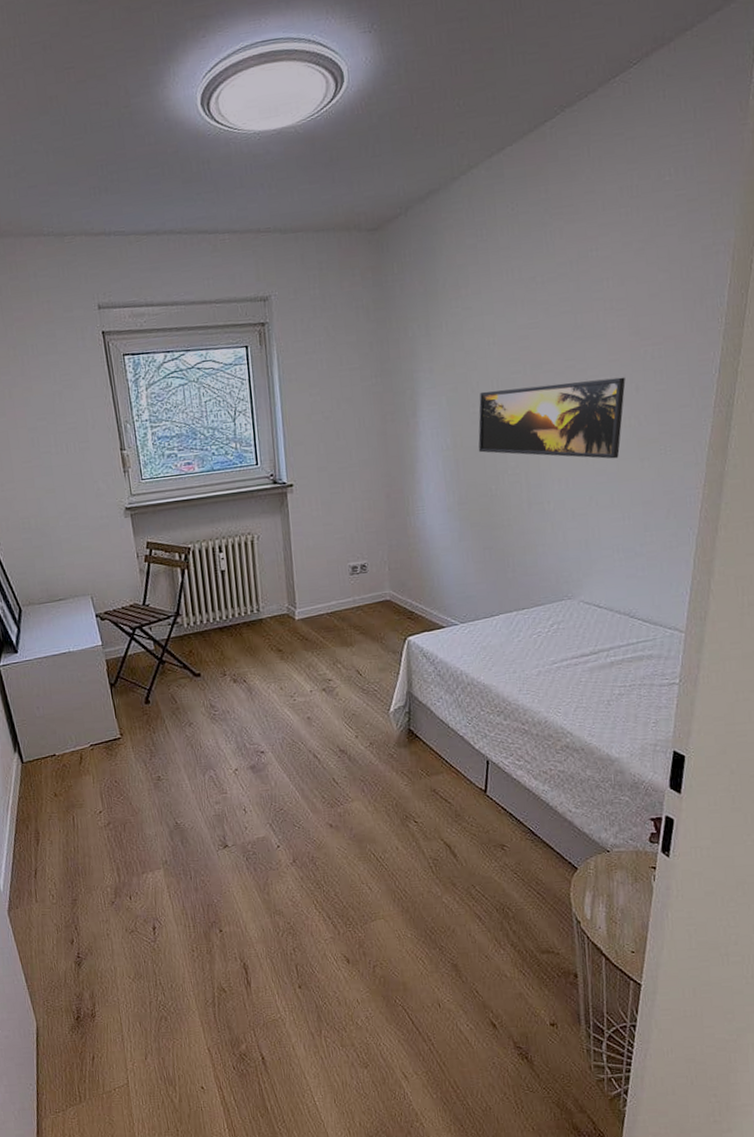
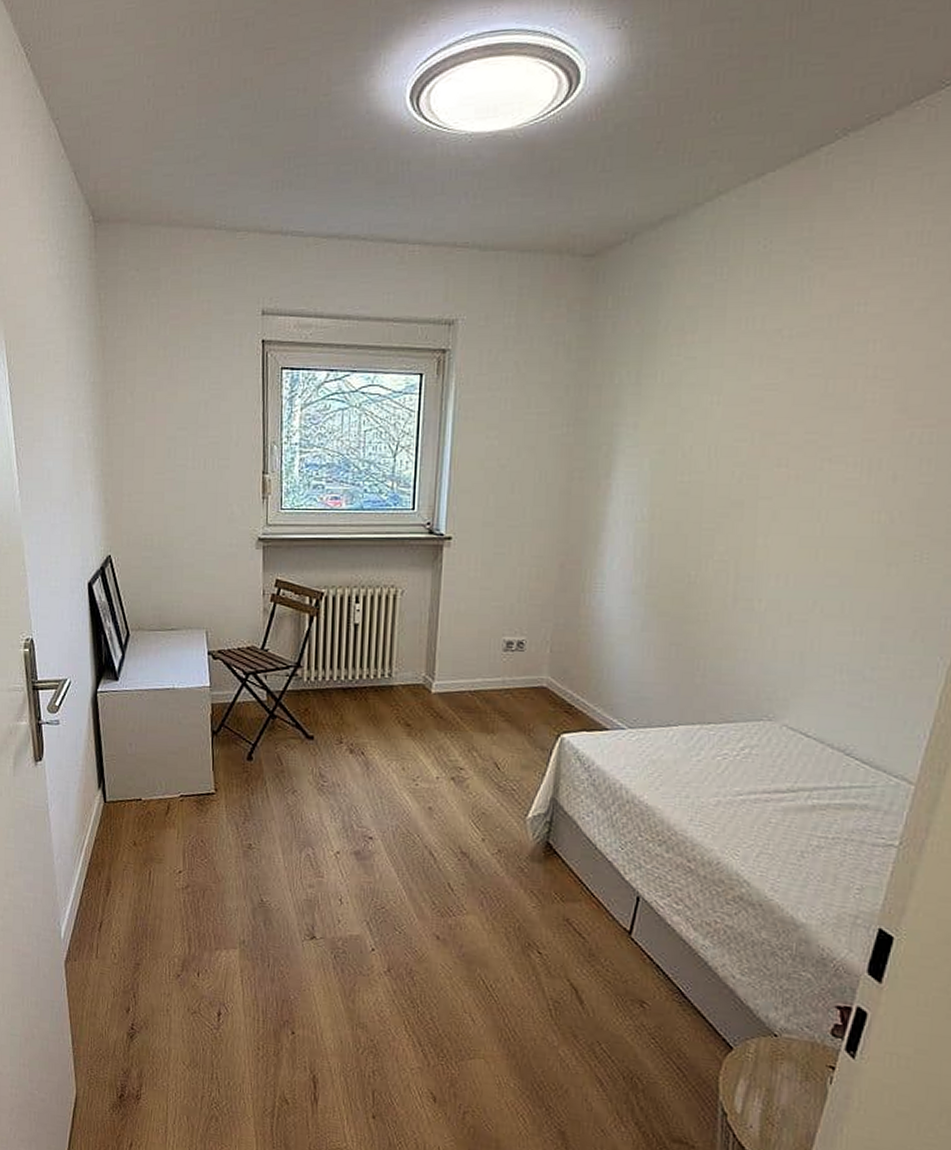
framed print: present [478,377,626,459] -> none [680,458,881,559]

